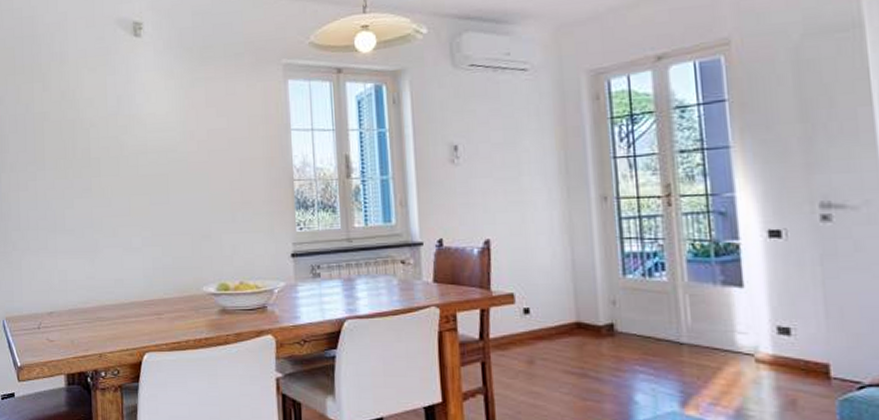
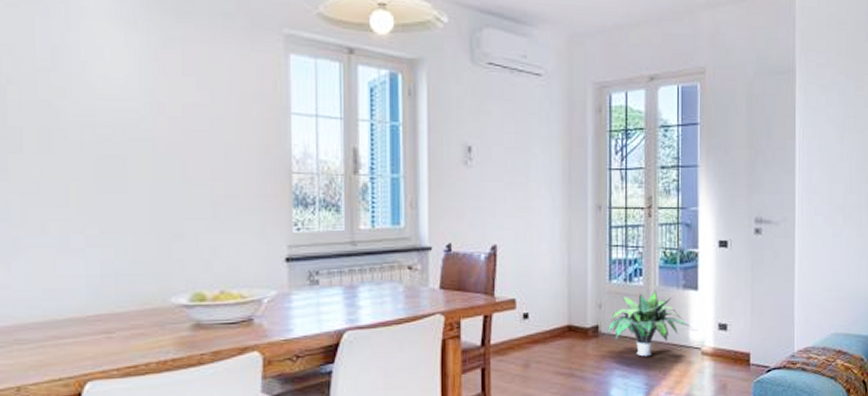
potted plant: none [623,286,737,361] -> present [605,290,691,357]

